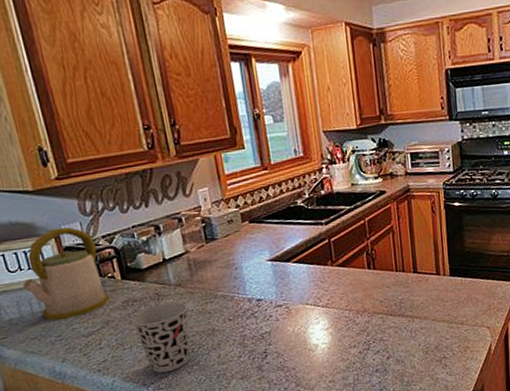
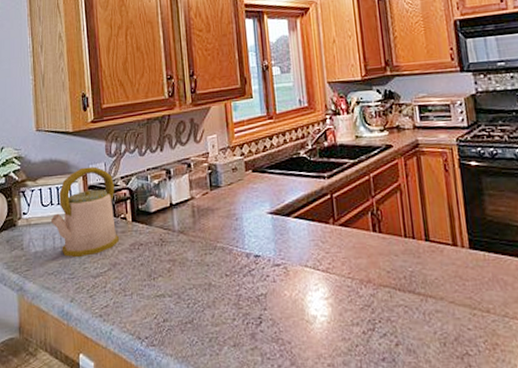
cup: present [132,302,190,373] -> none [136,250,187,327]

